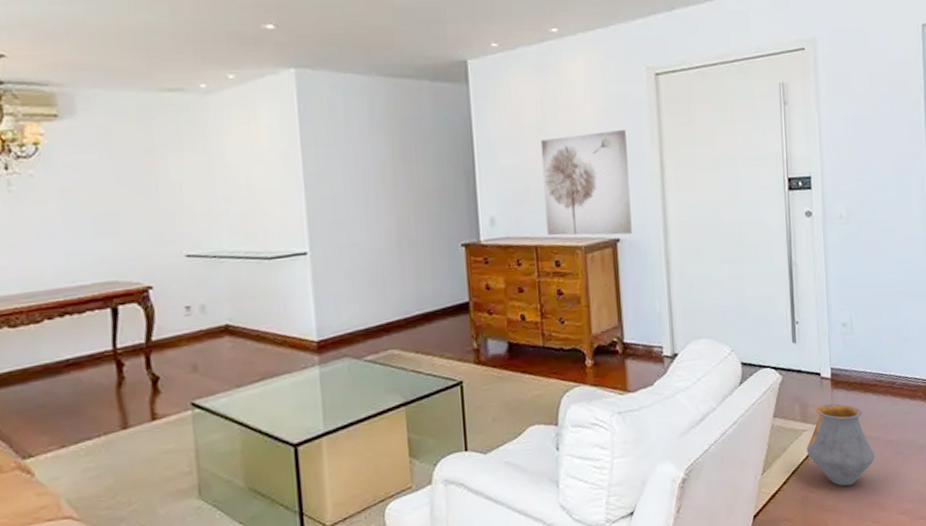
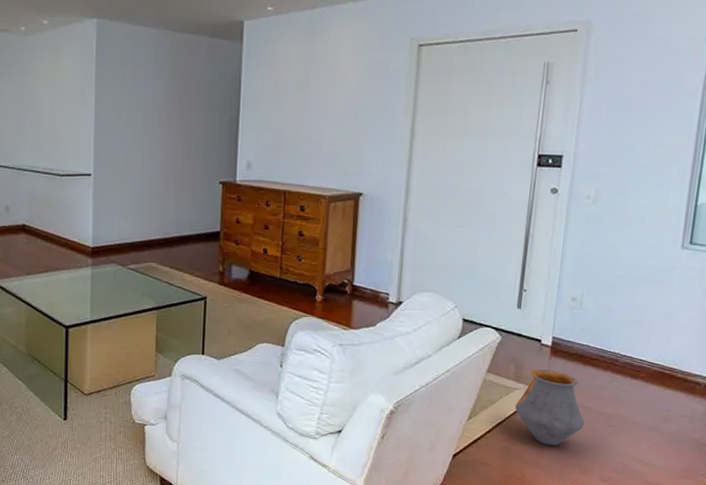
wall art: present [540,129,632,236] -> none [296,94,382,190]

